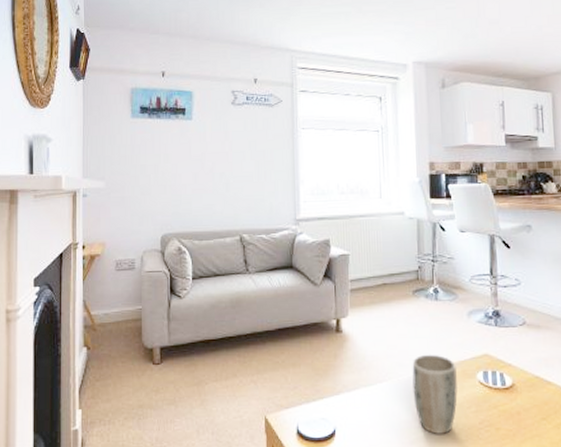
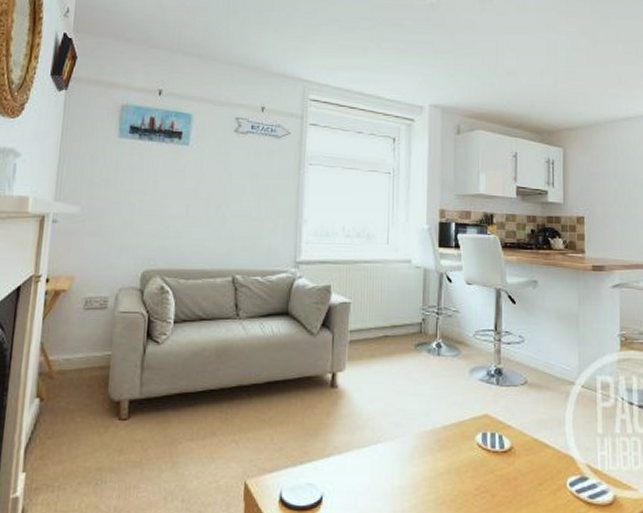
plant pot: present [412,354,459,434] -> none [409,413,456,501]

